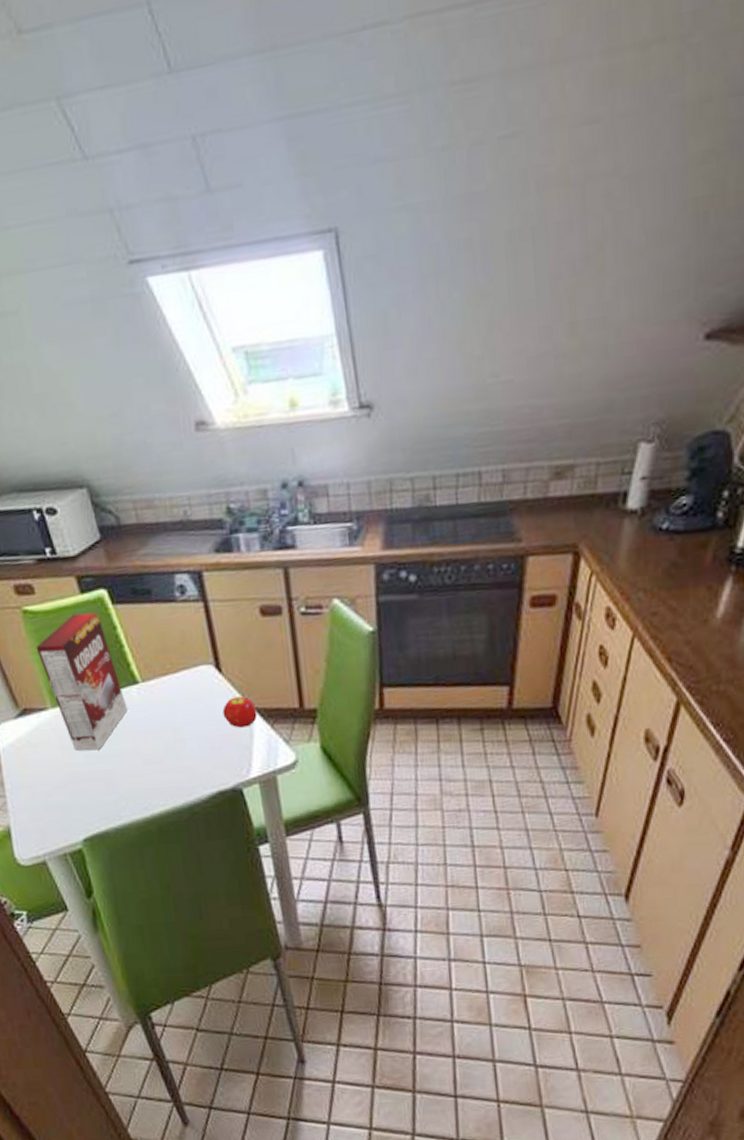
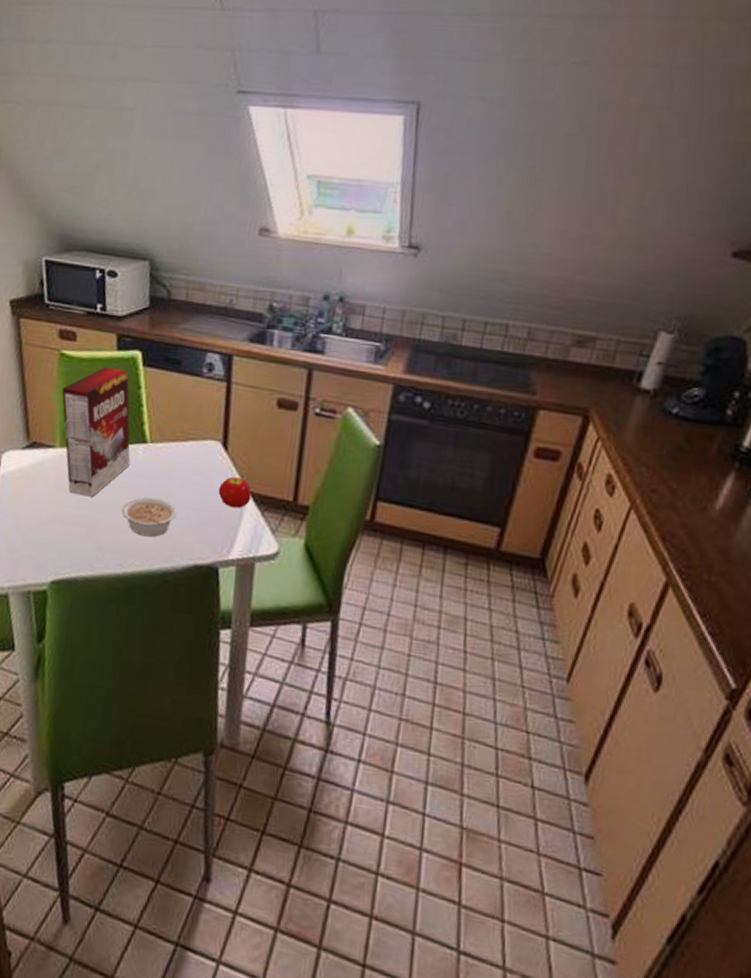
legume: none [131,735,188,776] -> present [121,497,177,537]

